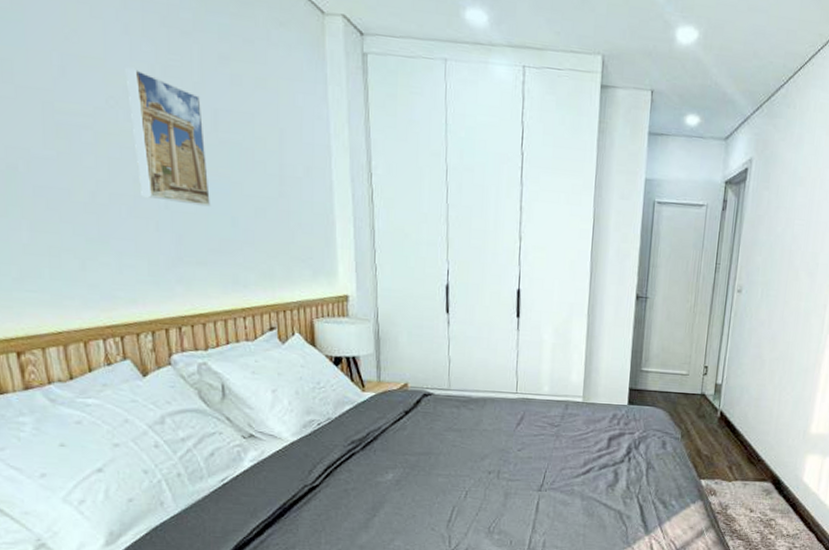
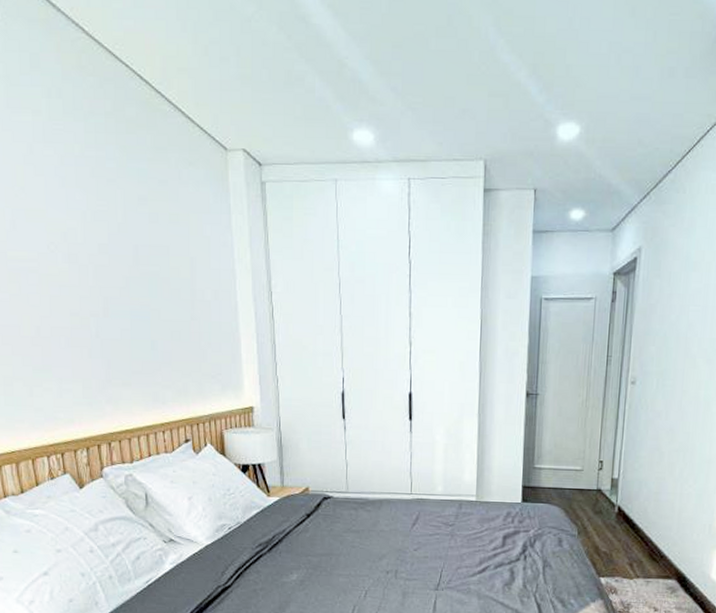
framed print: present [125,67,211,207] -> none [63,215,134,333]

